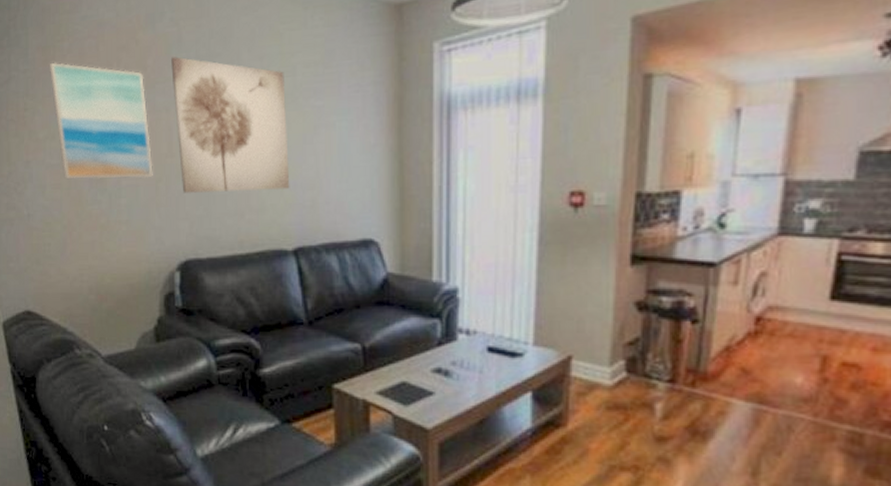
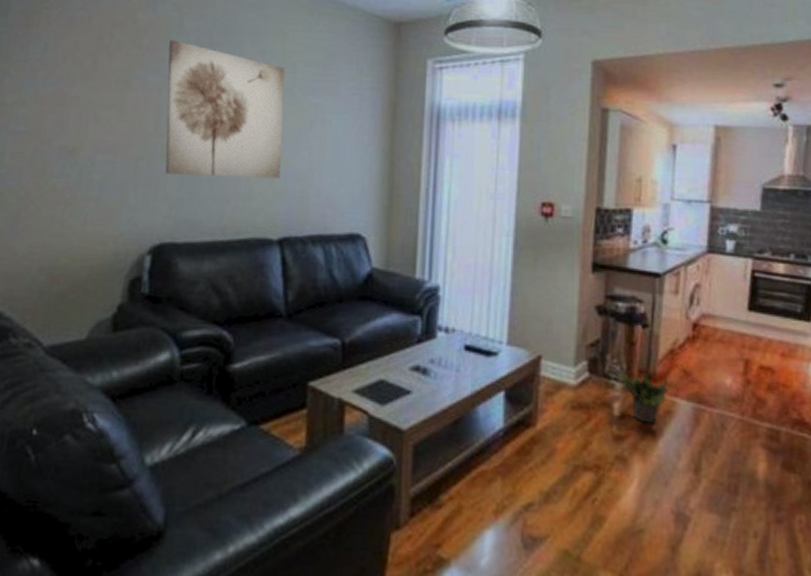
wall art: present [49,62,153,179] -> none [28,28,138,155]
potted plant: none [662,370,723,425] -> present [619,371,669,424]

